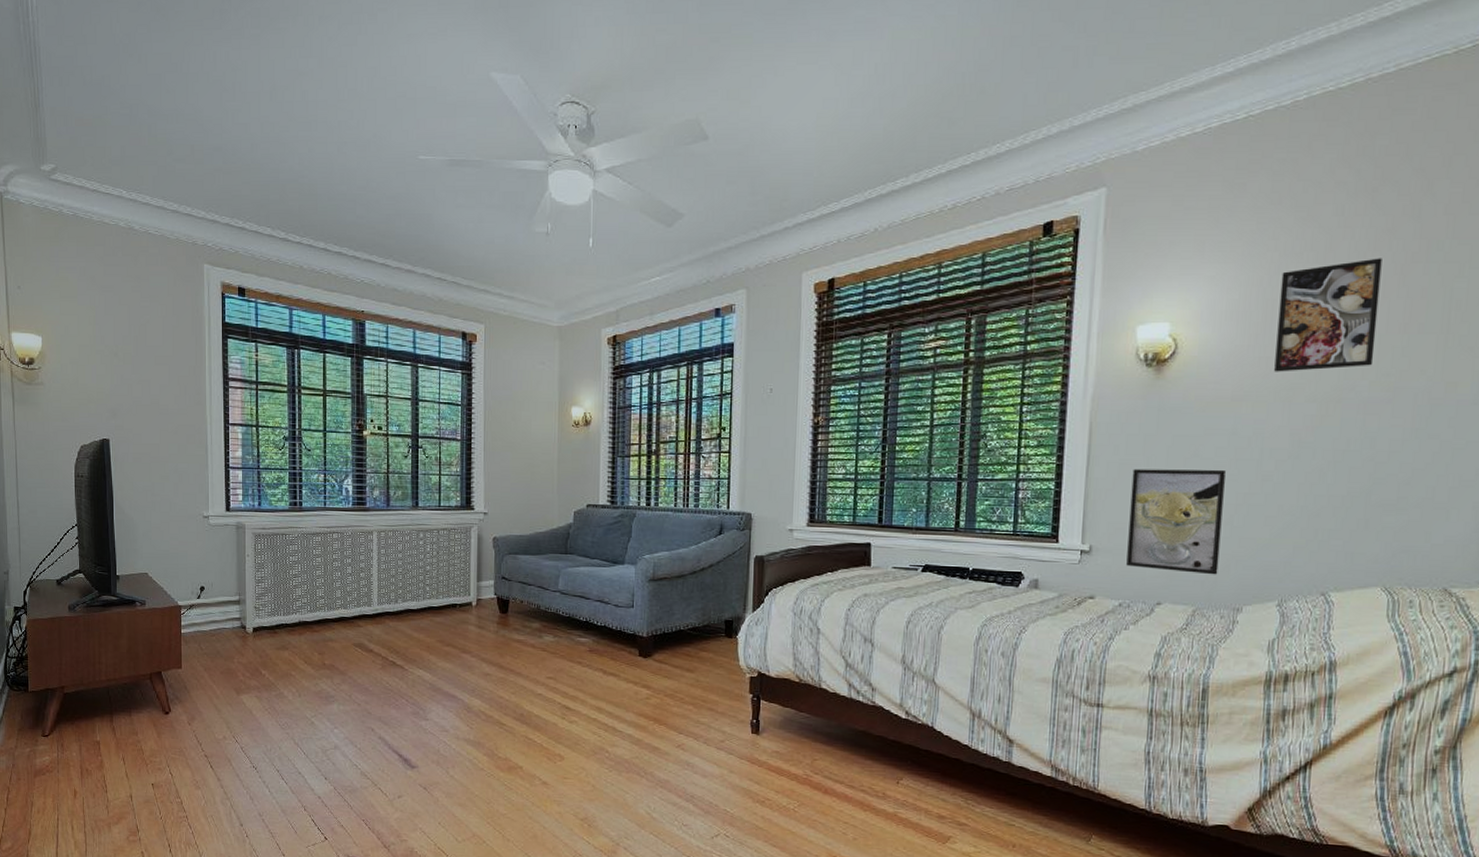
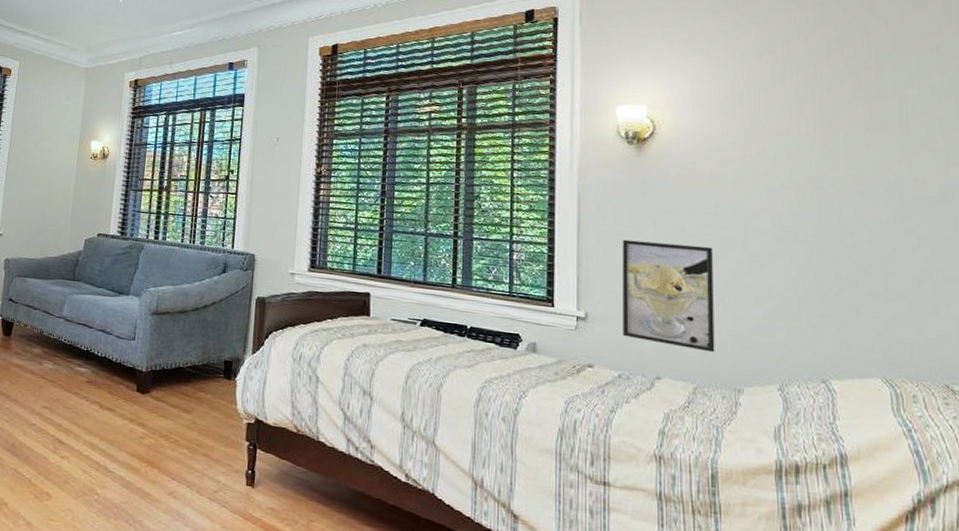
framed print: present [1274,258,1382,372] -> none [746,62,842,159]

